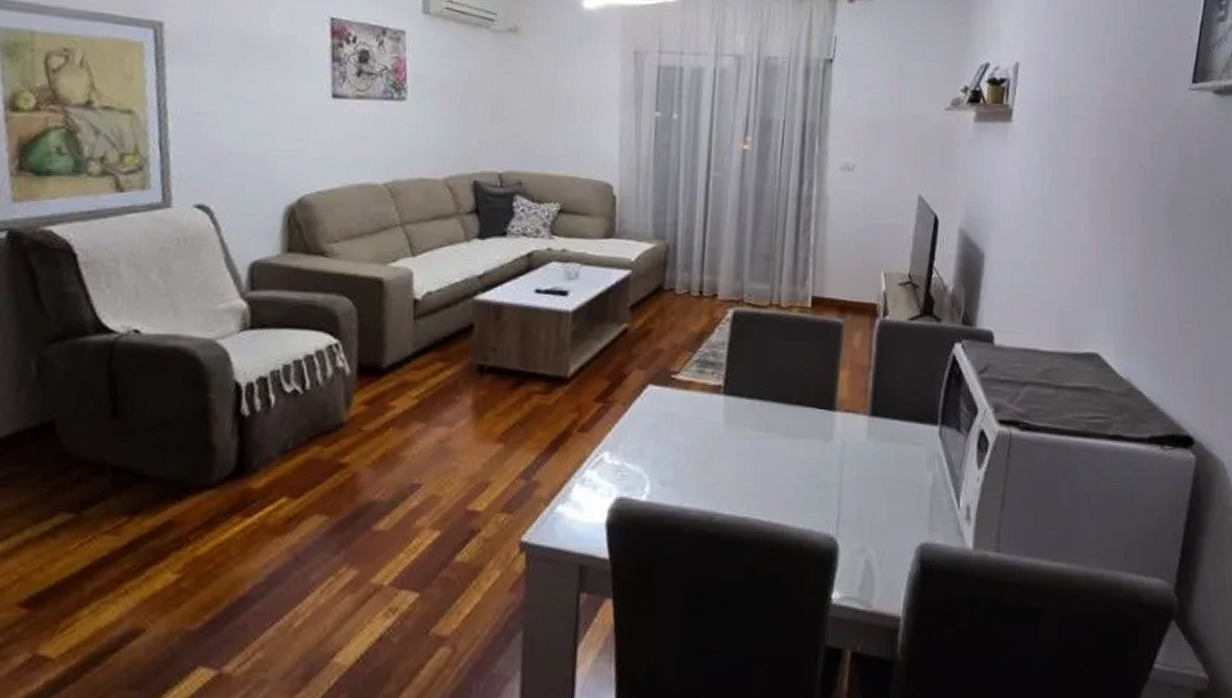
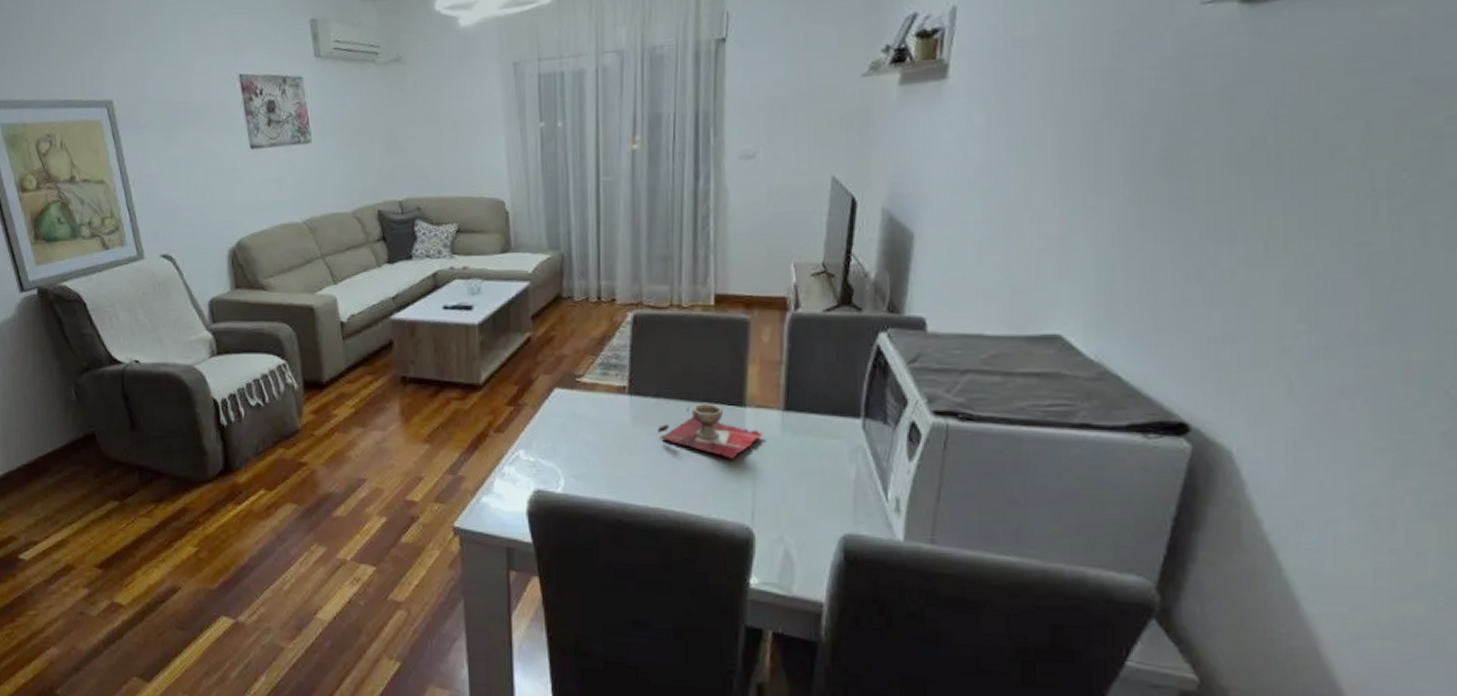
decorative bowl: none [750,405,850,466] -> present [658,403,763,460]

